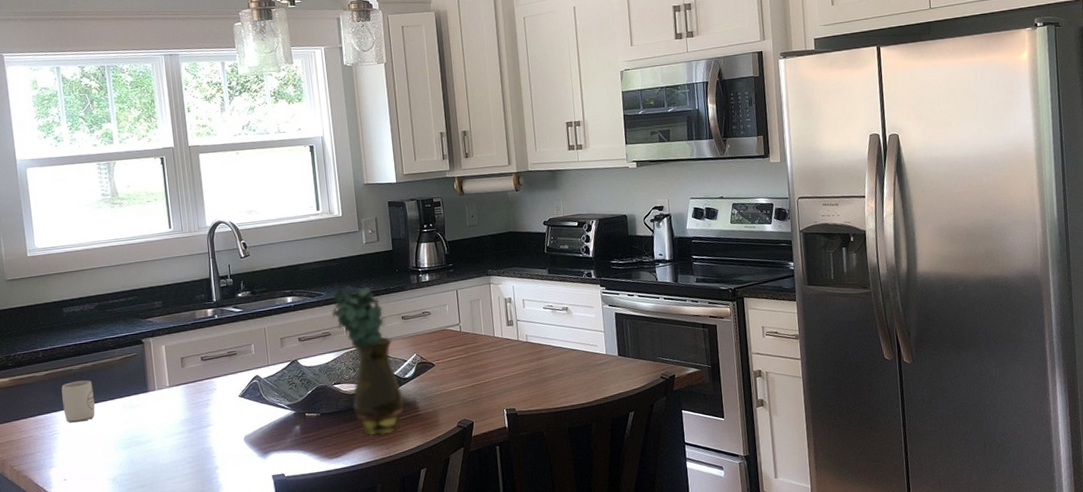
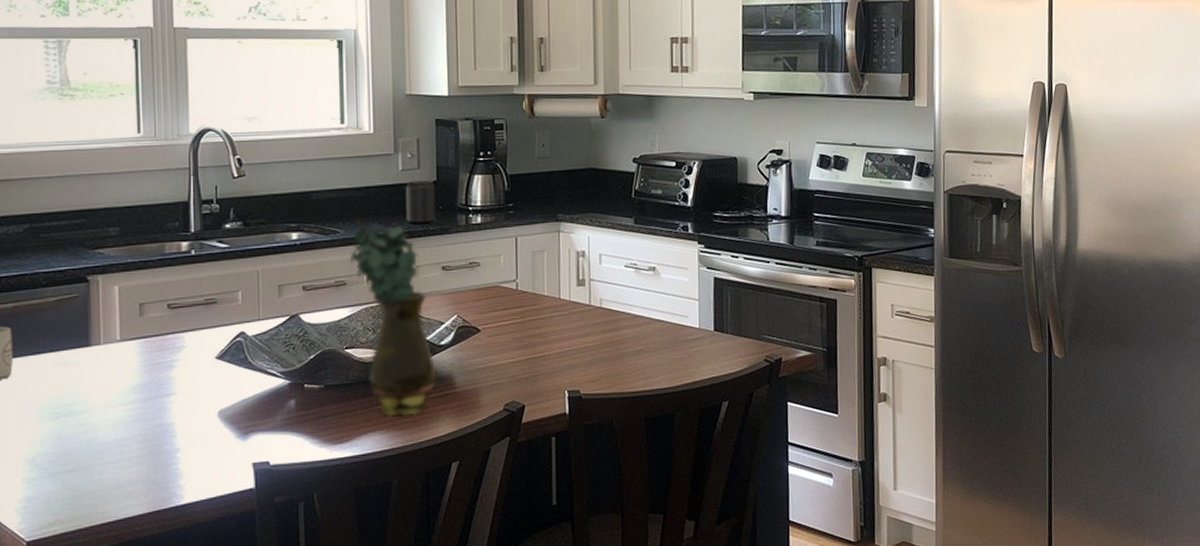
soda can: none [369,249,395,285] -> present [405,180,436,225]

